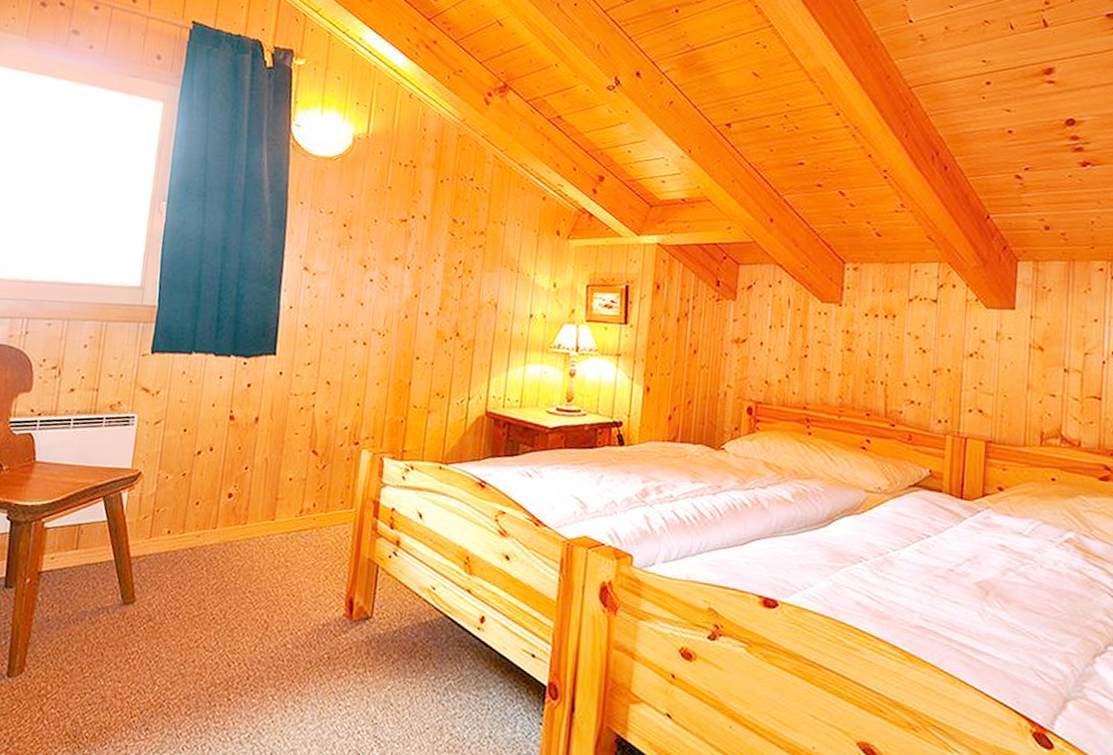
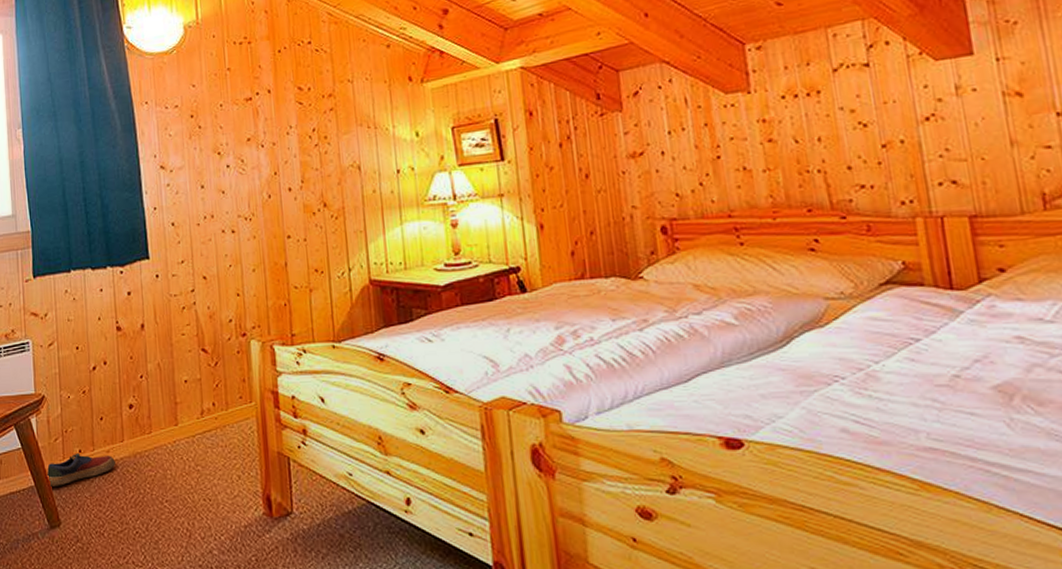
shoe: none [128,533,204,564] -> present [46,452,115,487]

